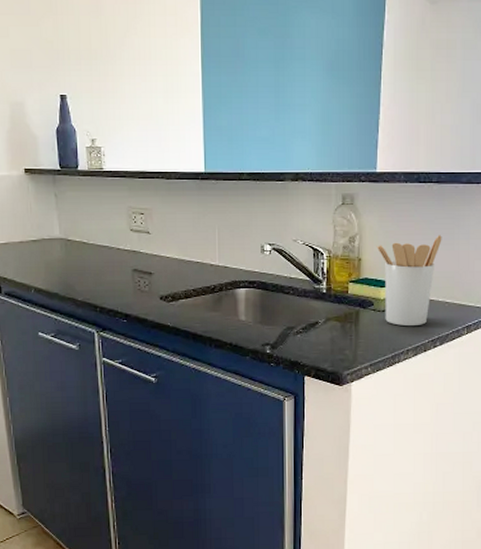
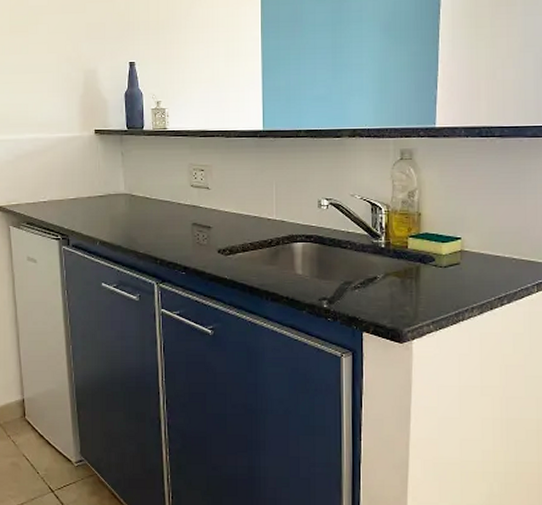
utensil holder: present [376,235,442,327] -> none [437,189,507,283]

